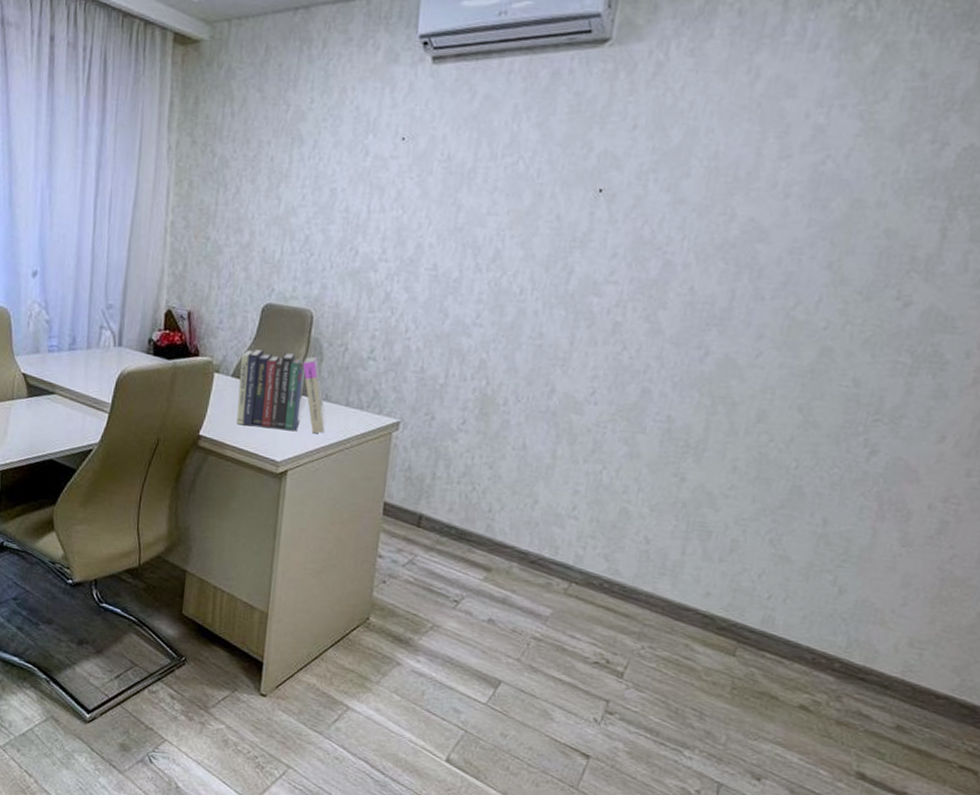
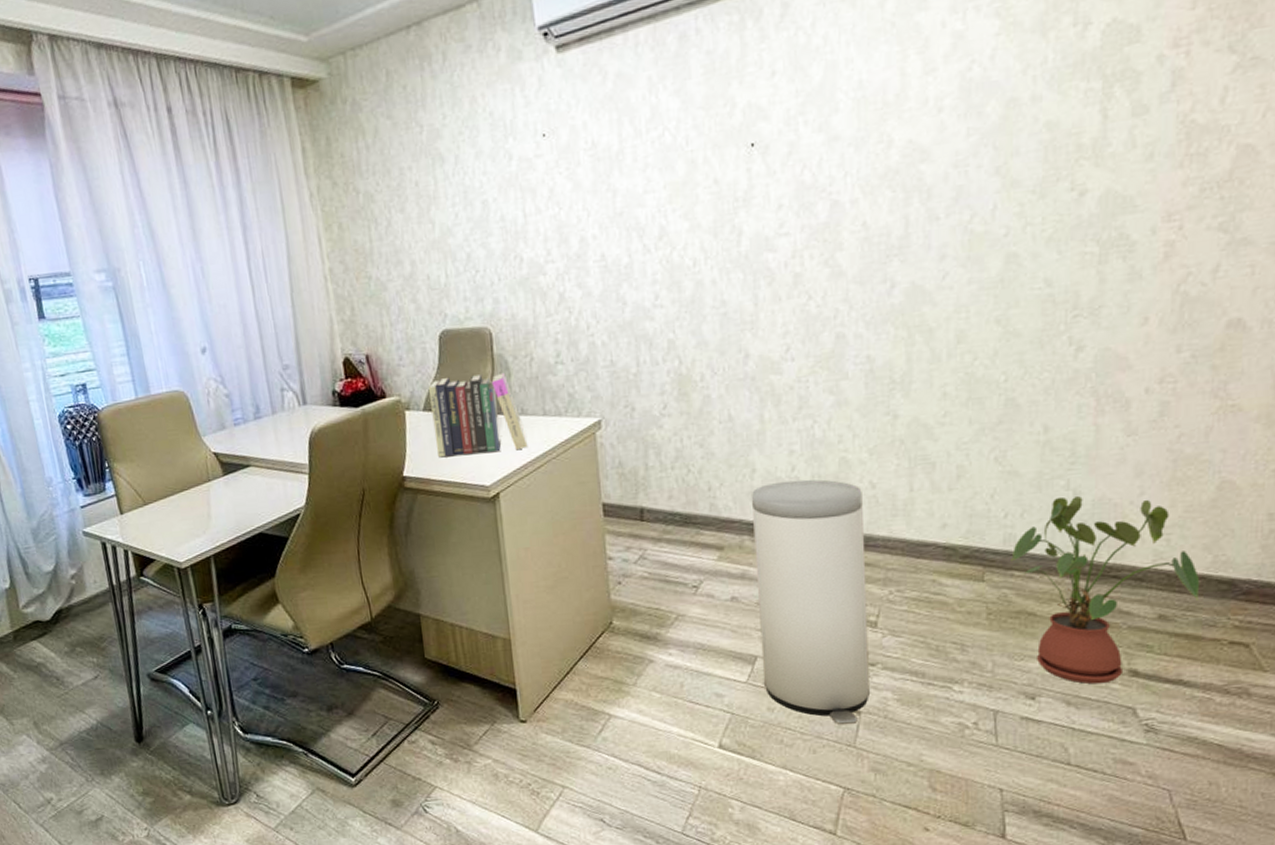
pedal bin: none [501,517,636,767] -> present [750,479,871,725]
house plant: none [765,591,943,780] -> present [1011,496,1200,684]

